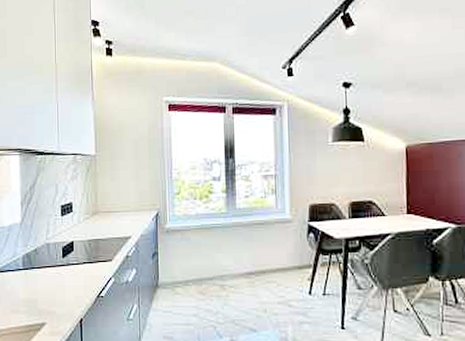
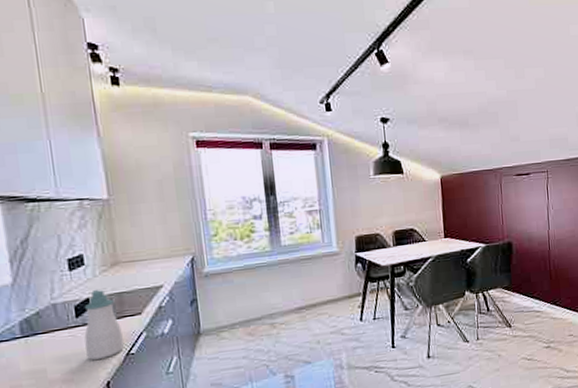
soap bottle: none [67,234,97,298] -> present [84,289,125,361]

